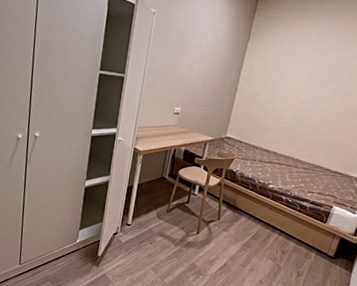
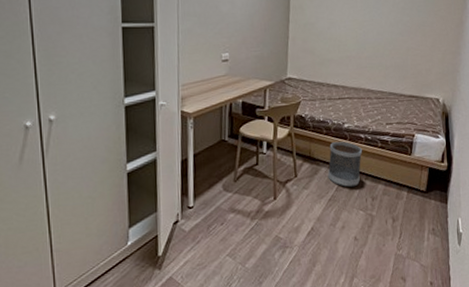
wastebasket: none [246,198,282,239] -> present [327,141,363,188]

